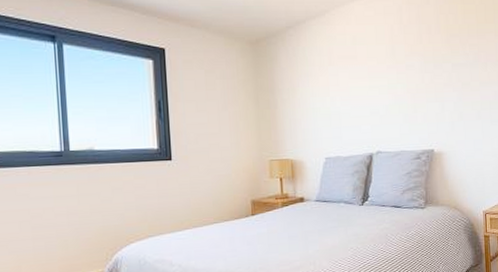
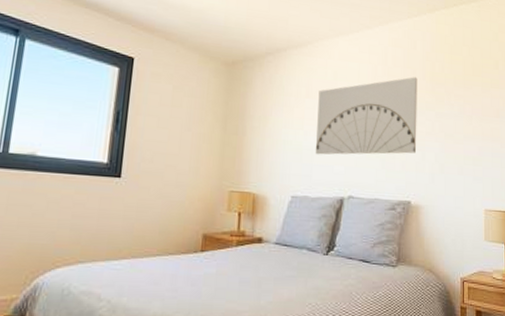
wall art: none [340,32,436,118] -> present [315,77,418,155]

